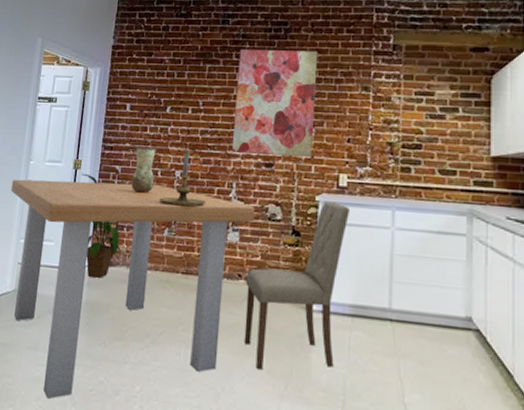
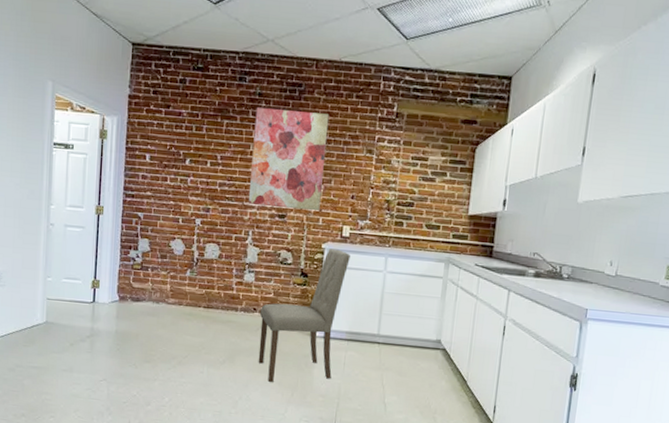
dining table: present [11,179,255,400] -> none [33,222,269,411]
house plant: present [81,173,121,278] -> none [104,218,146,312]
vase: present [131,148,156,193] -> none [154,196,177,238]
candle holder: present [158,151,207,207] -> none [180,201,225,251]

